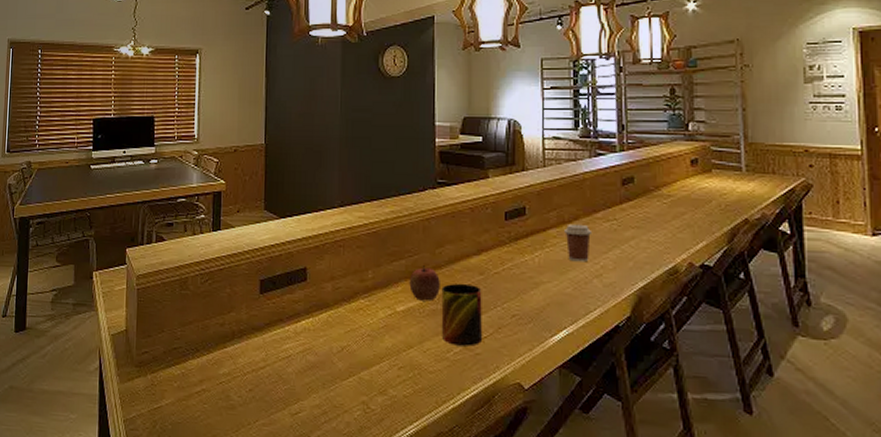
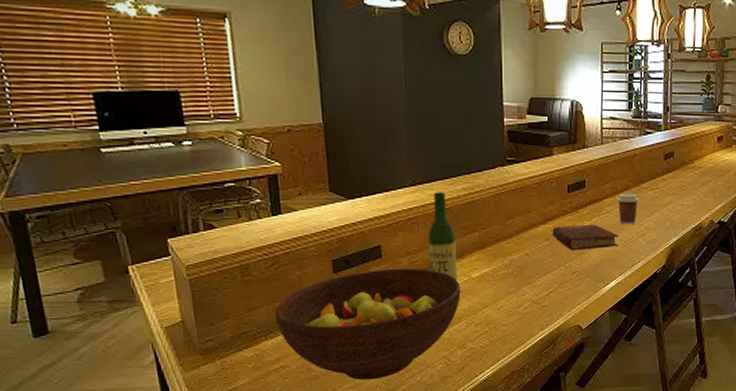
fruit bowl: none [203,293,384,419] -> present [274,268,461,381]
wine bottle: none [352,214,382,314] -> present [428,192,458,281]
apple: present [409,265,440,302] -> none [483,236,511,267]
mug: present [441,283,483,347] -> none [512,249,549,301]
hardback book: none [487,258,568,290] -> present [552,224,619,251]

